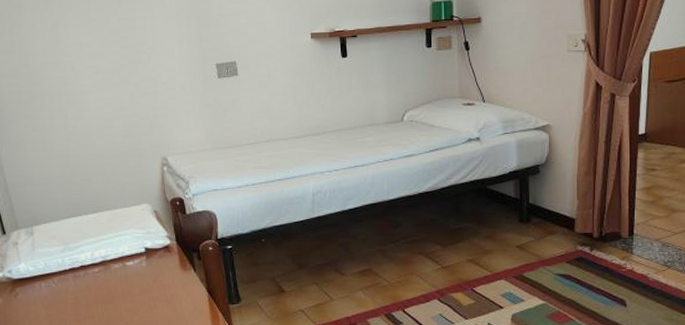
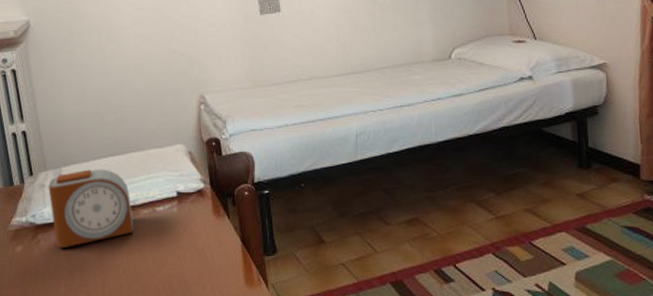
alarm clock: none [22,228,106,300] -> present [48,169,134,247]

